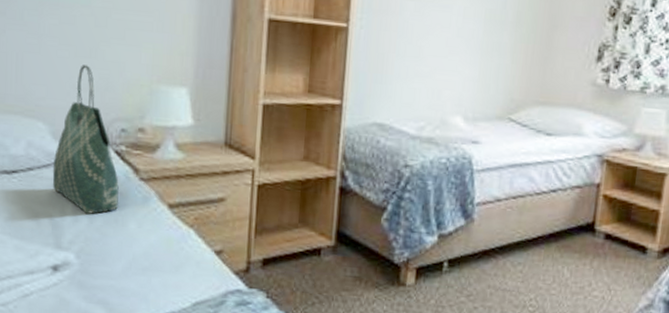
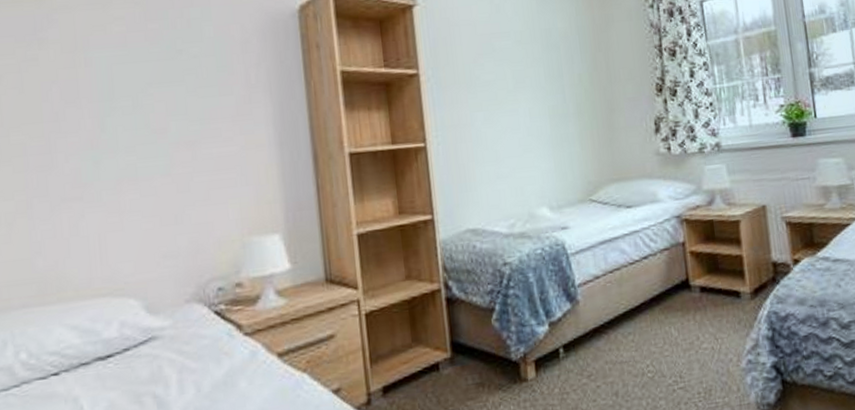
tote bag: present [52,65,119,214] -> none [150,232,225,383]

